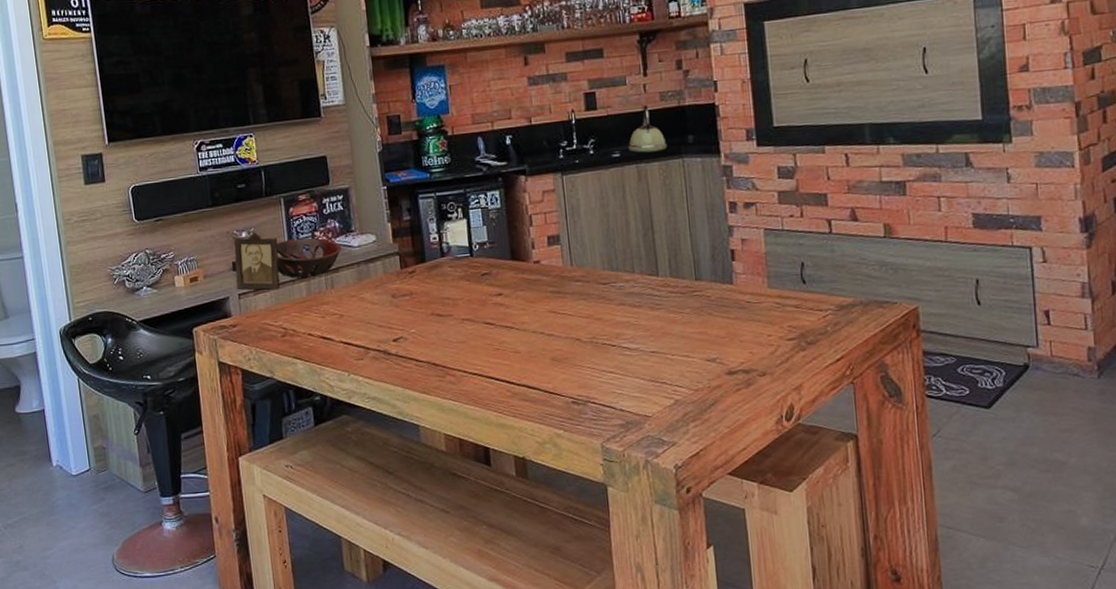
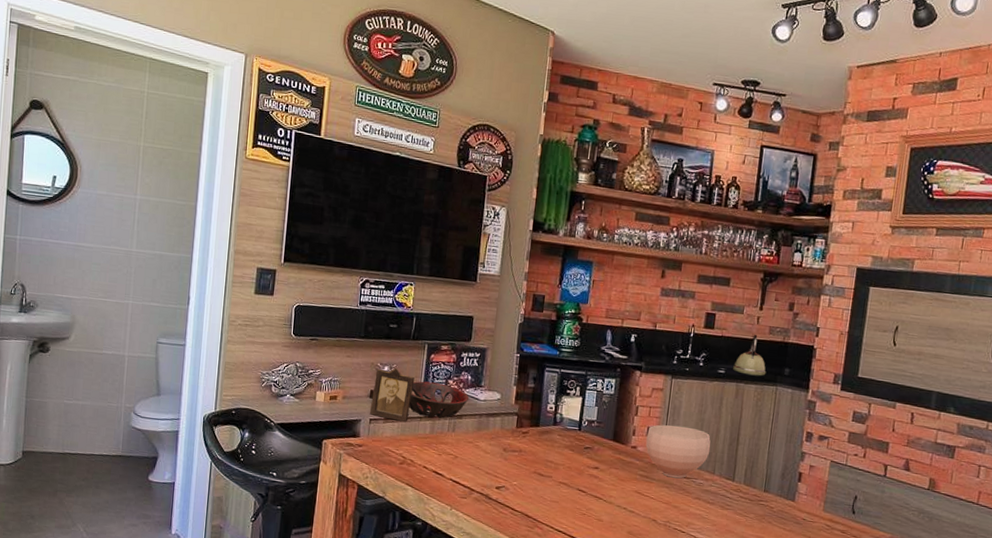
bowl: none [548,226,624,287] -> present [645,425,711,479]

